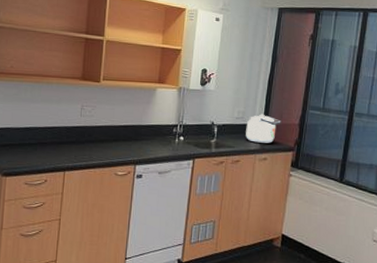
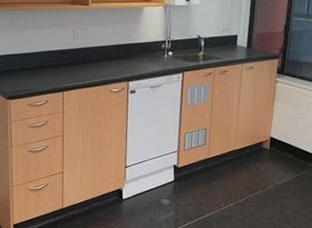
kettle: present [246,114,281,143] -> none [232,24,266,53]

